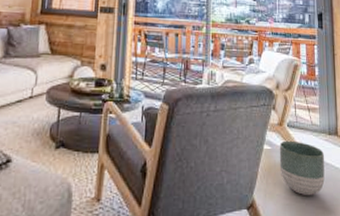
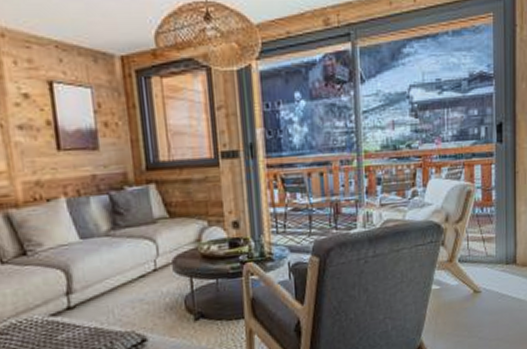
planter: present [279,140,325,196] -> none [449,276,500,331]

